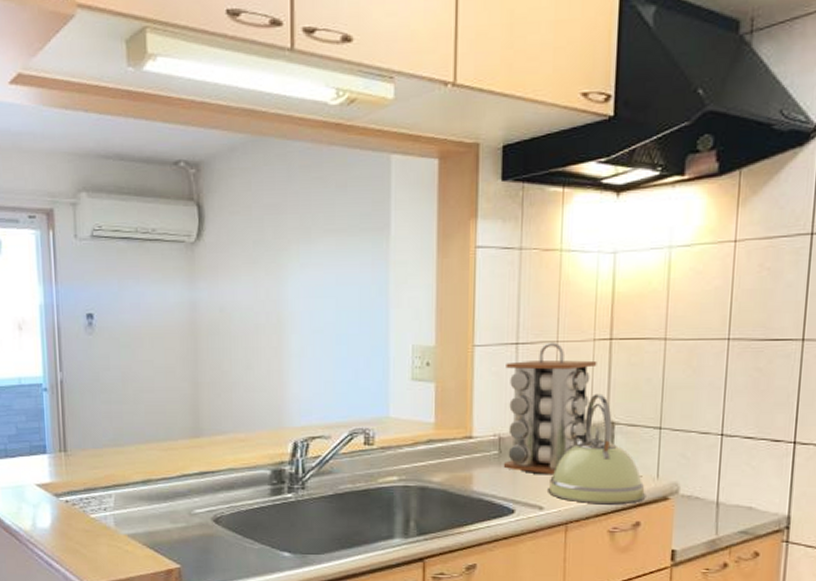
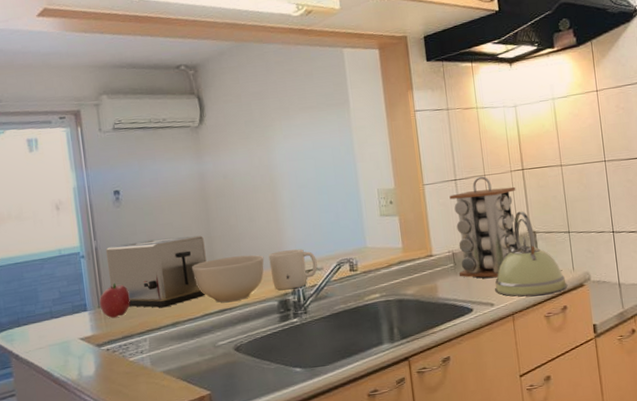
fruit: none [60,424,96,466] -> present [99,282,131,319]
toaster: none [72,378,190,461] -> present [105,235,207,308]
bowl: none [171,410,260,464] -> present [191,254,264,303]
mug: none [265,410,324,458] -> present [268,249,318,291]

